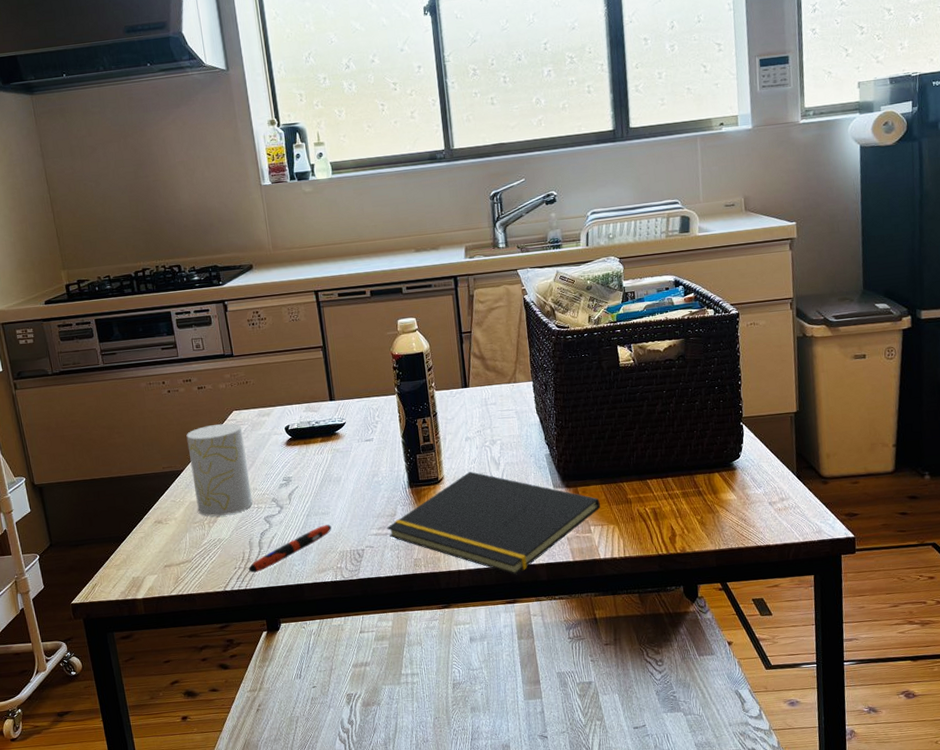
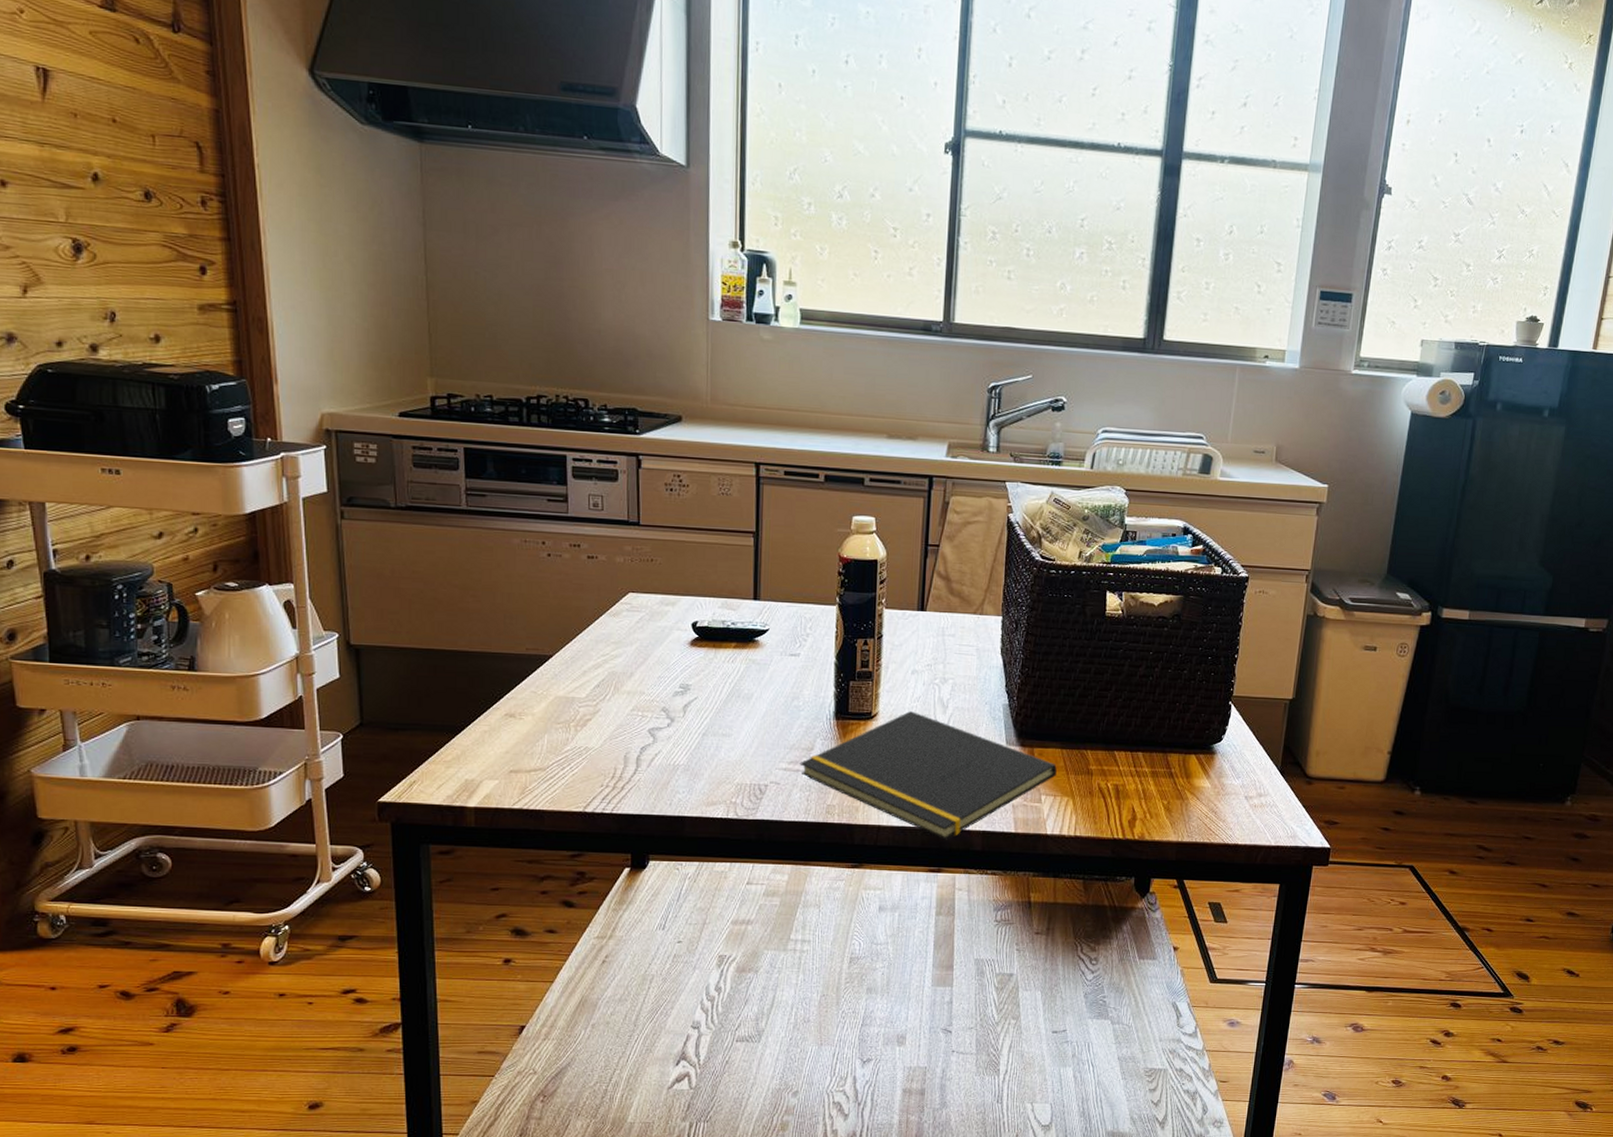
cup: present [186,423,253,517] -> none [563,605,637,719]
pen: present [249,524,332,573] -> none [619,749,732,795]

